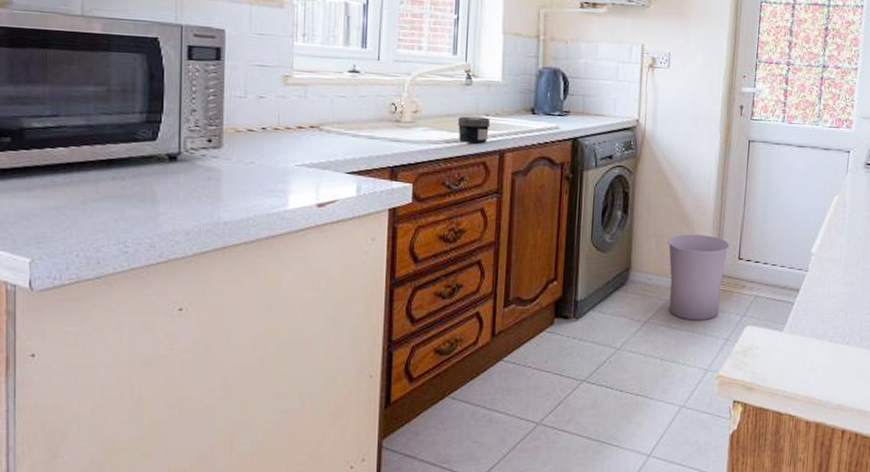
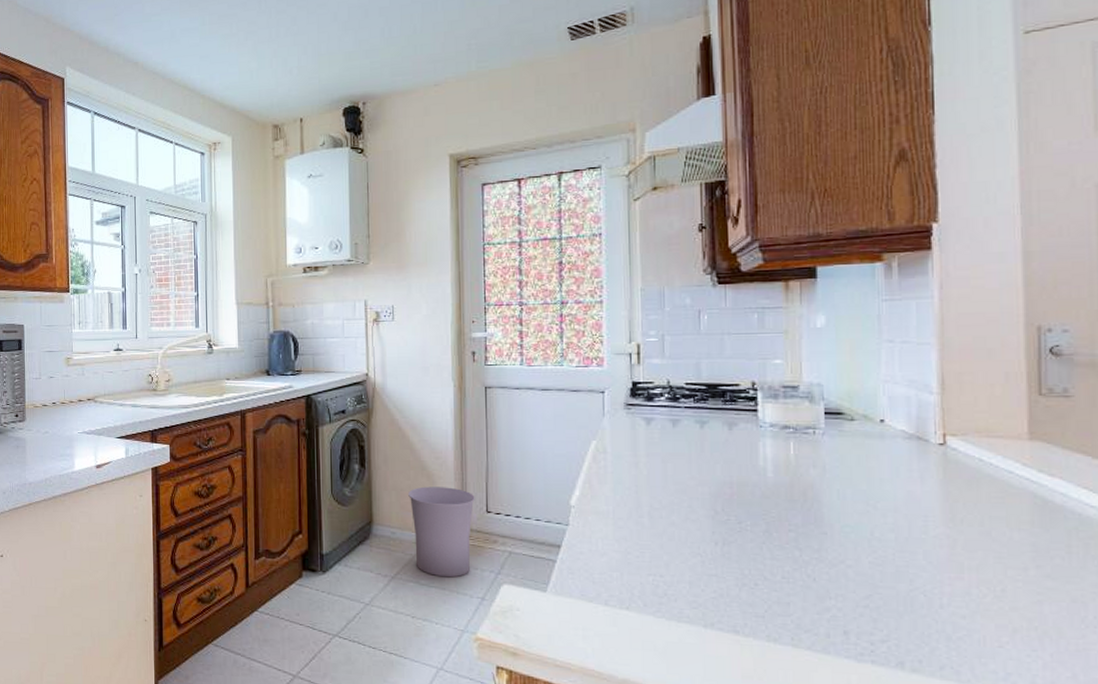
jar: present [457,116,491,144] -> none [203,381,232,406]

